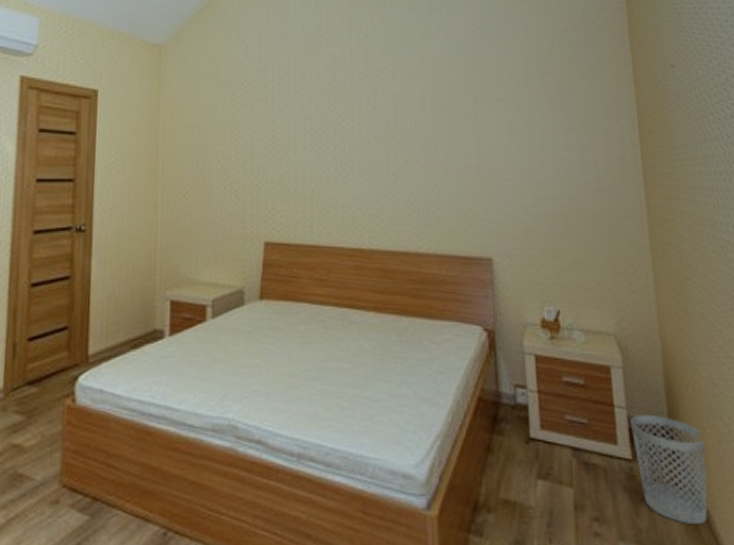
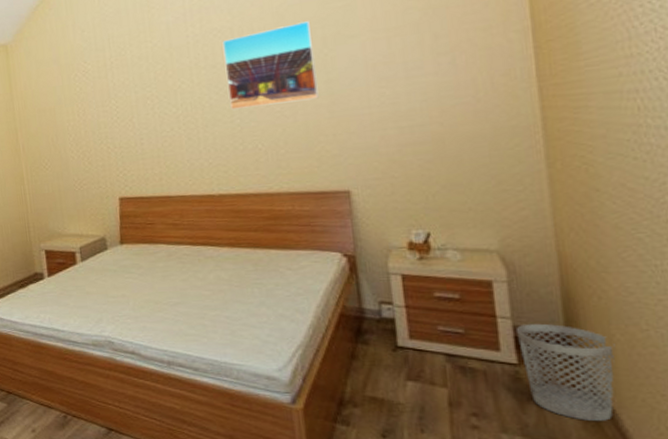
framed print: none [384,78,469,158] -> present [222,21,319,110]

